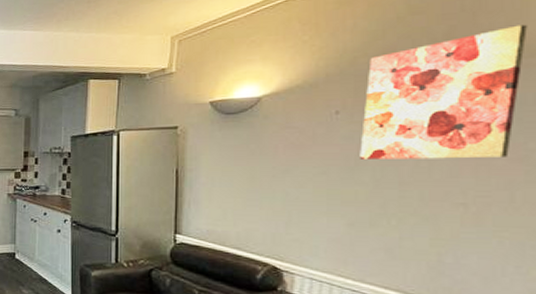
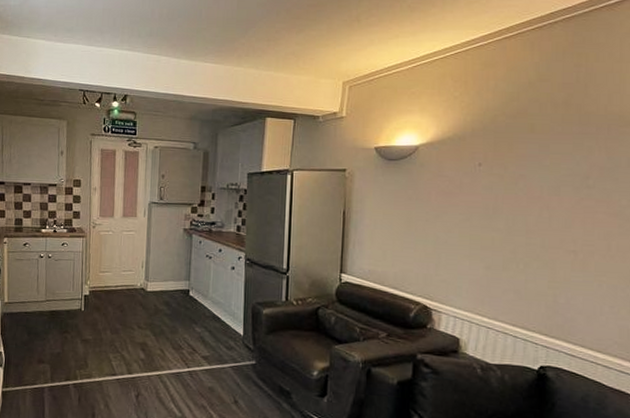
wall art: present [360,24,528,159] -> none [496,98,624,212]

